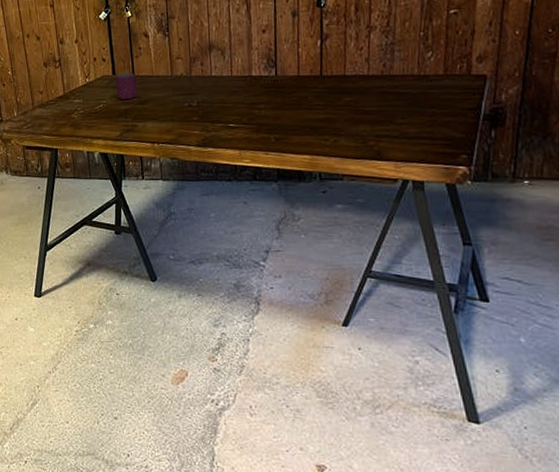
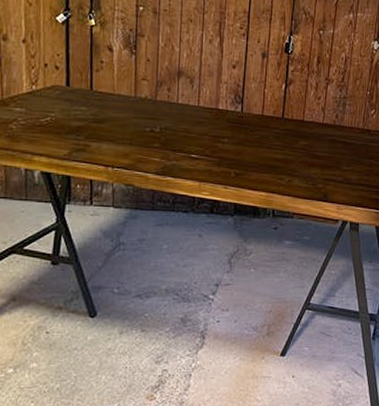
mug: present [115,72,138,100] -> none [69,85,96,116]

